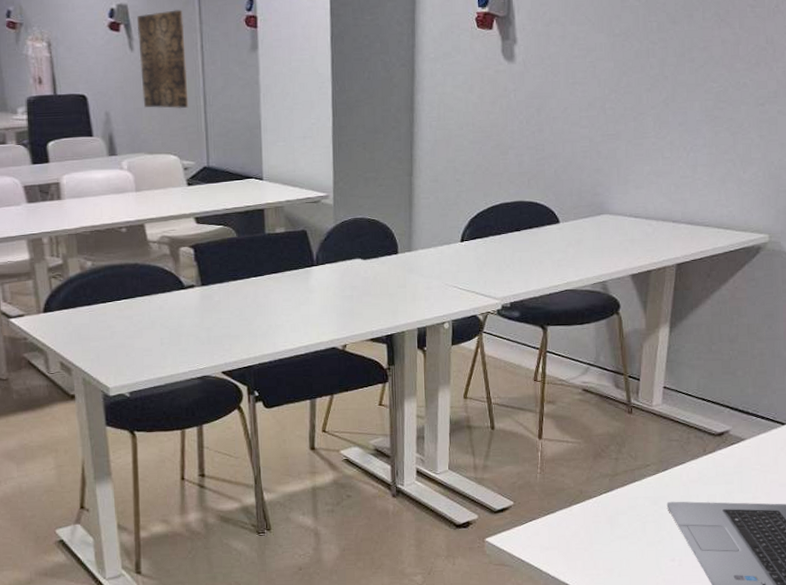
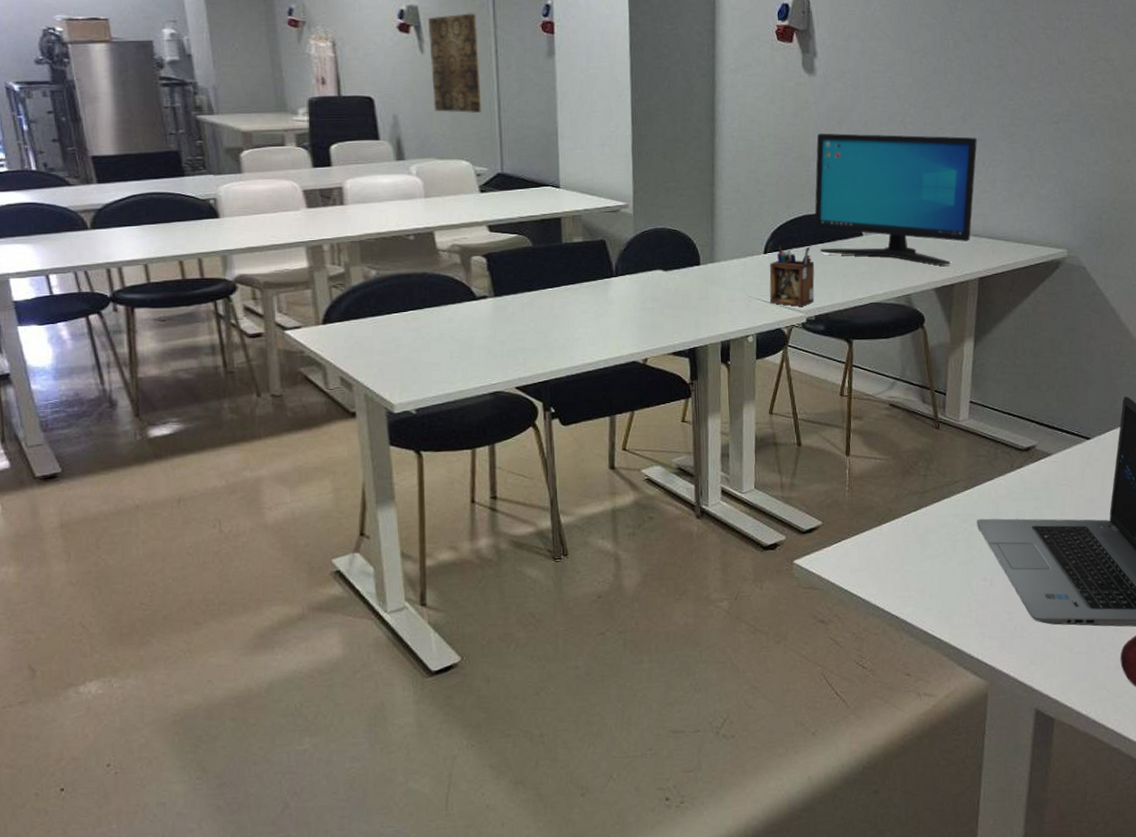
desk organizer: none [466,234,511,294] -> present [769,246,815,307]
computer monitor: none [511,120,679,251] -> present [814,133,977,265]

